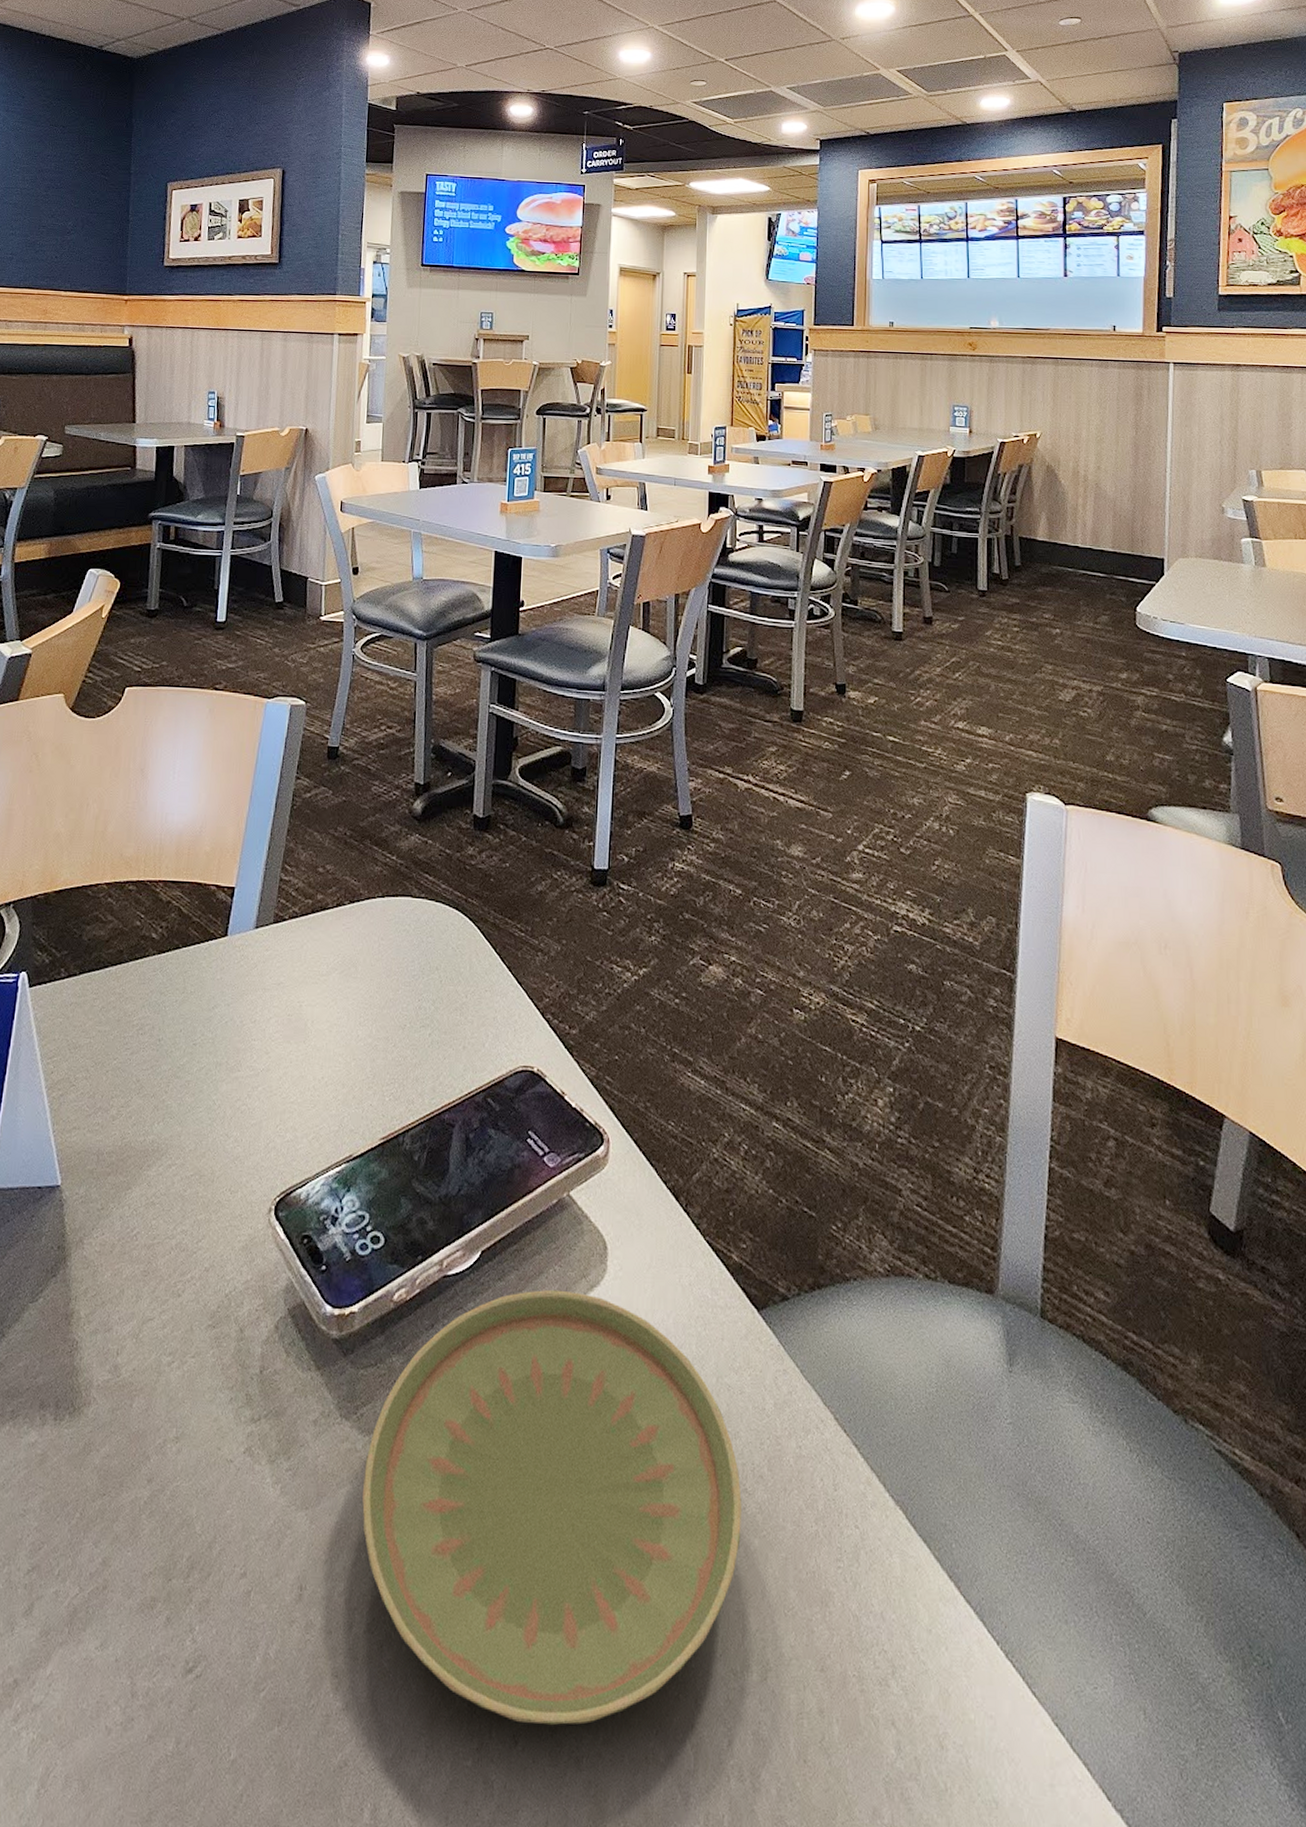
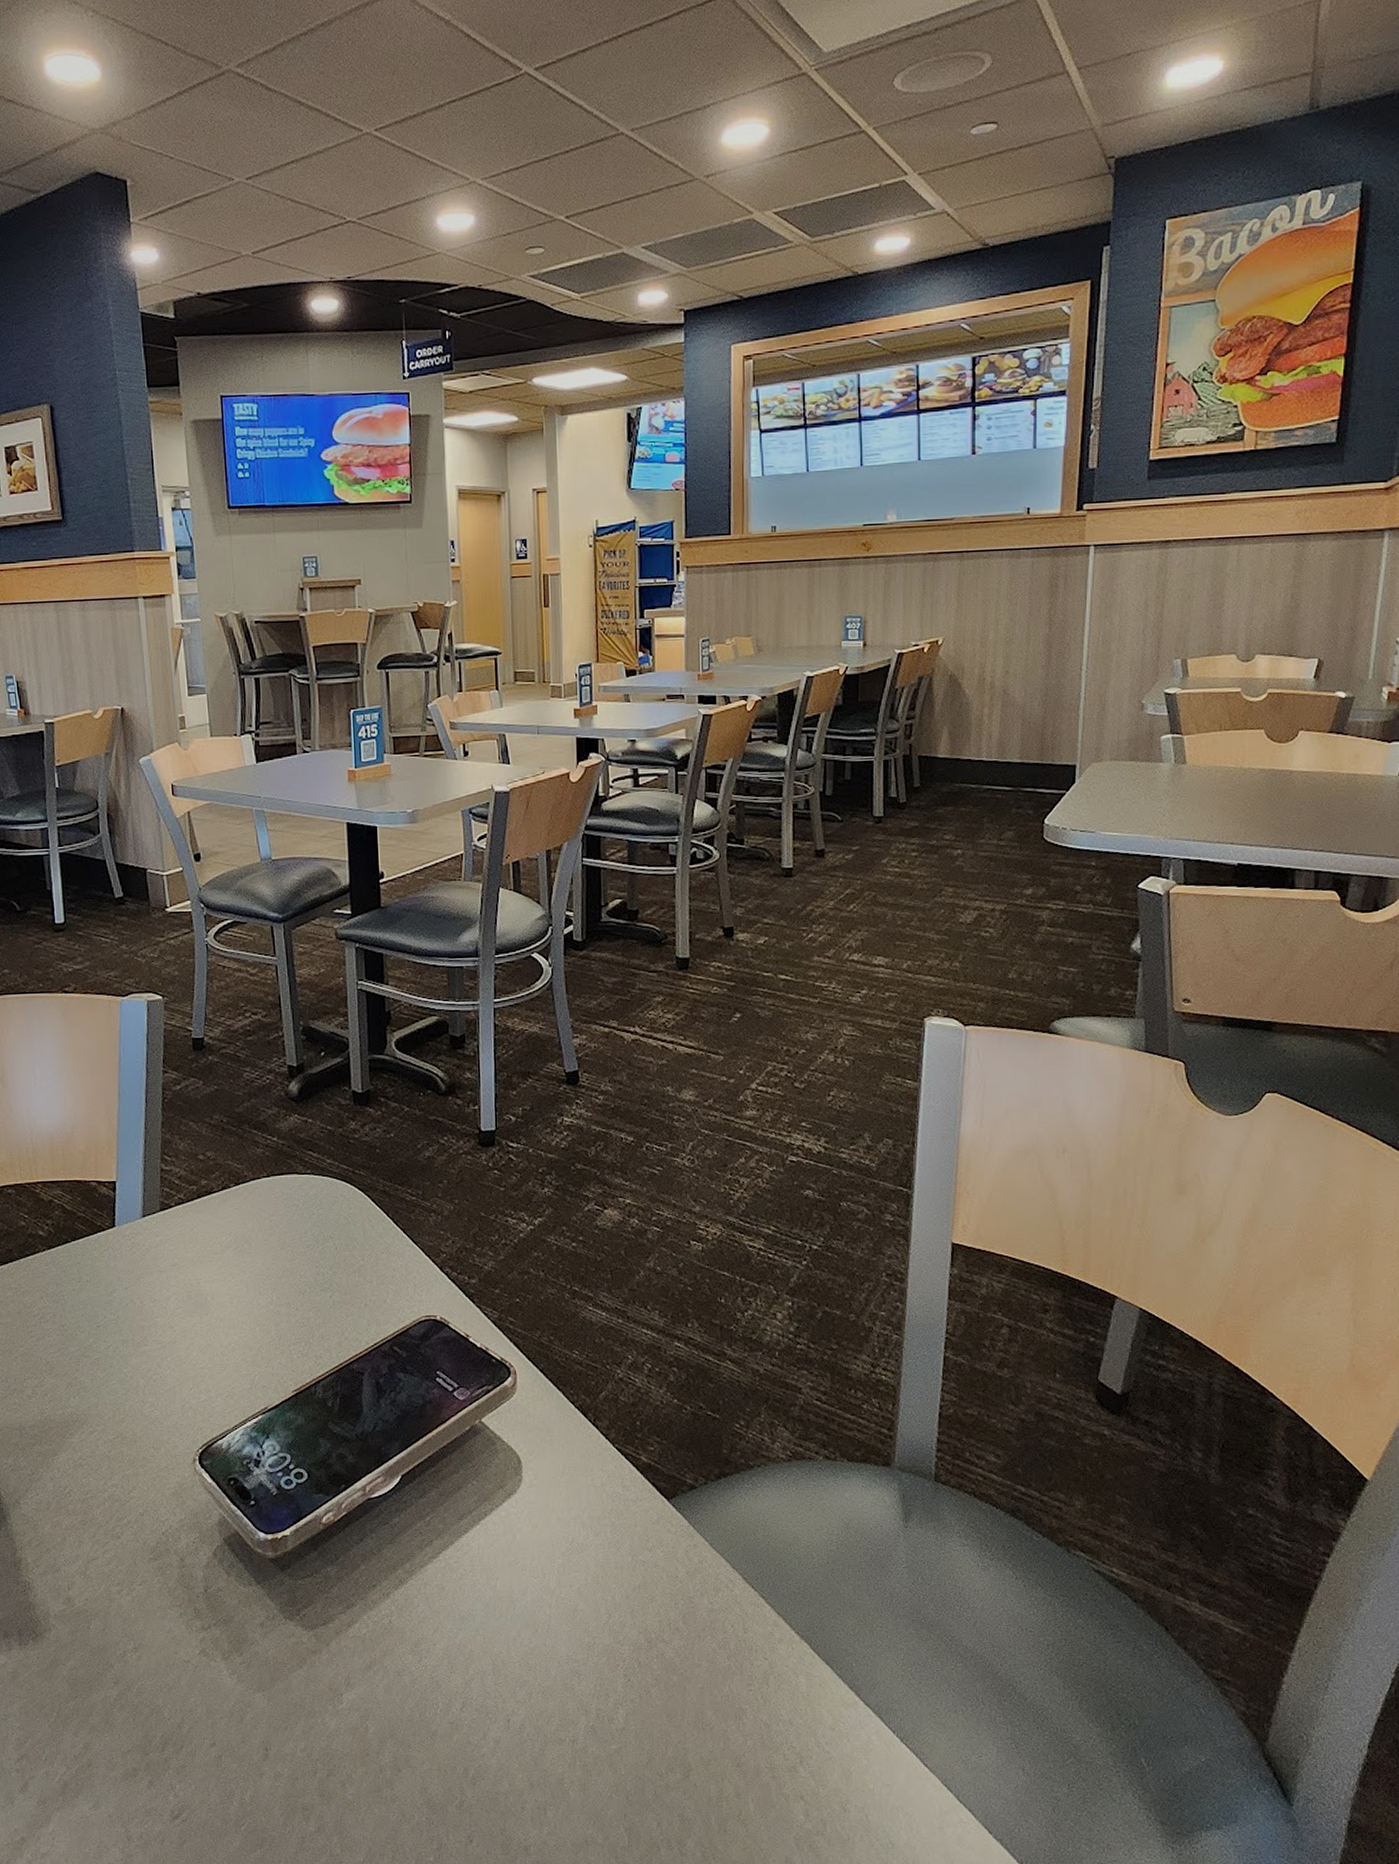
plate: present [362,1289,742,1725] -> none [312,1500,661,1826]

